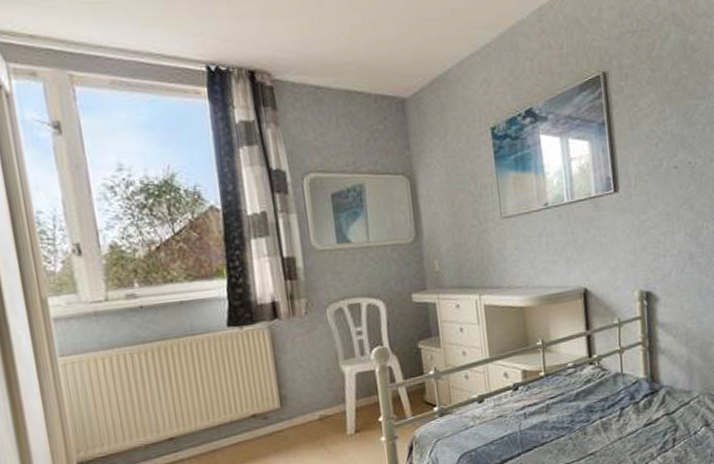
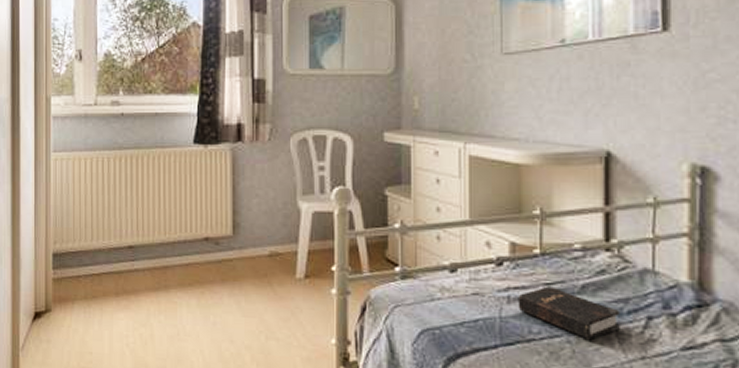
hardback book: none [531,399,604,434] -> present [518,286,620,340]

